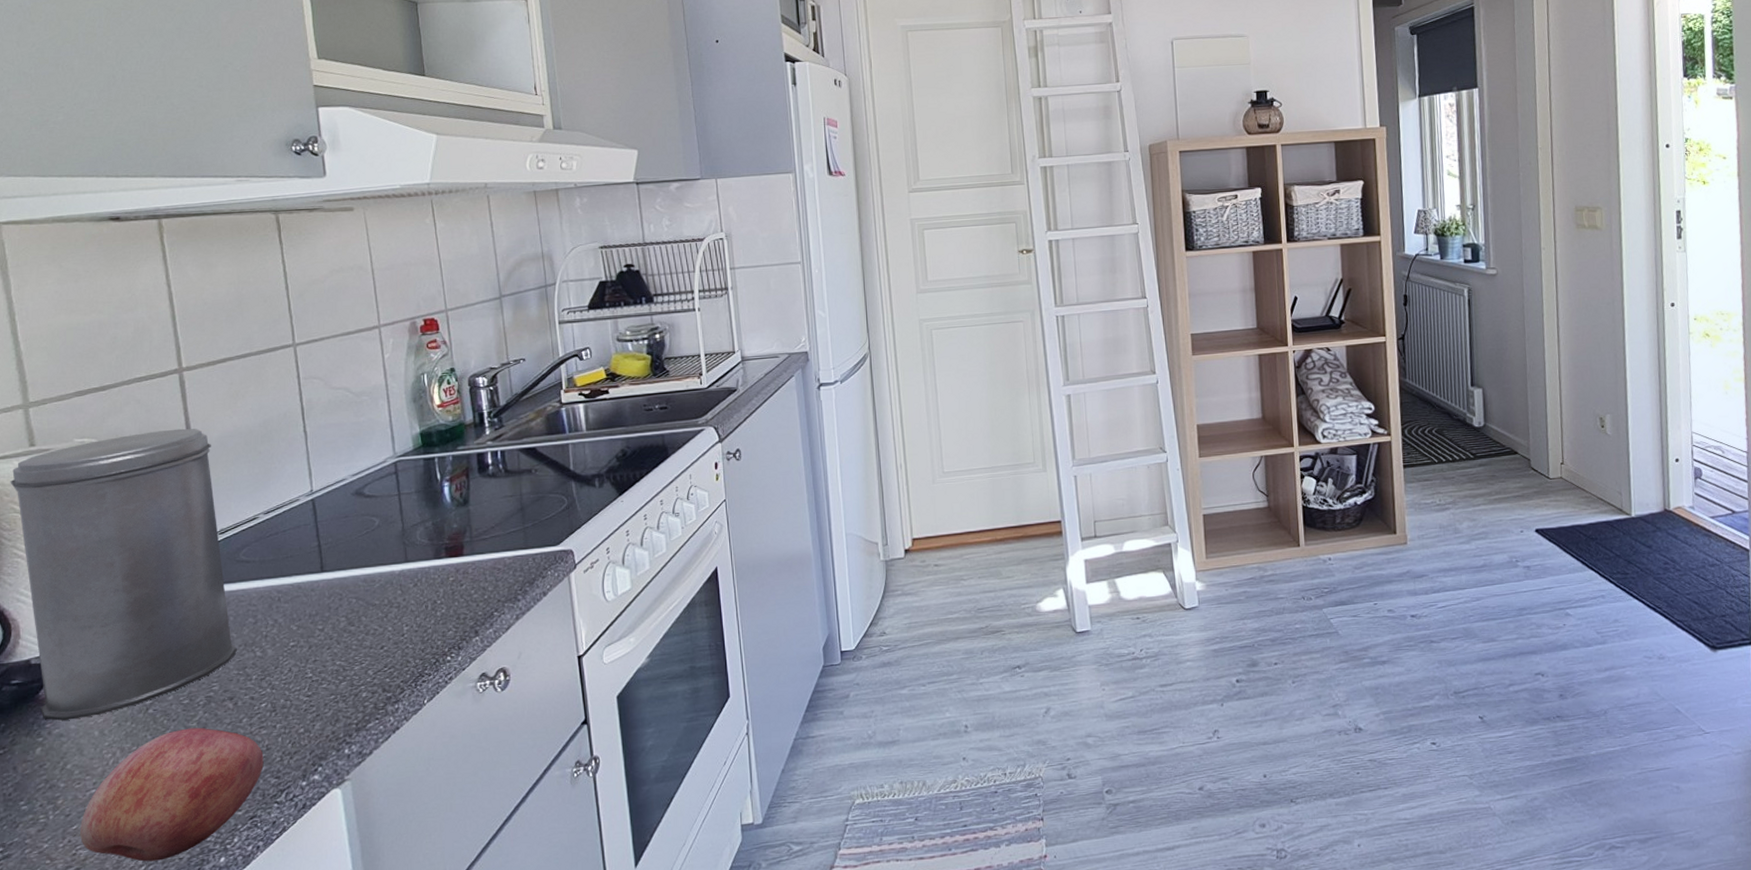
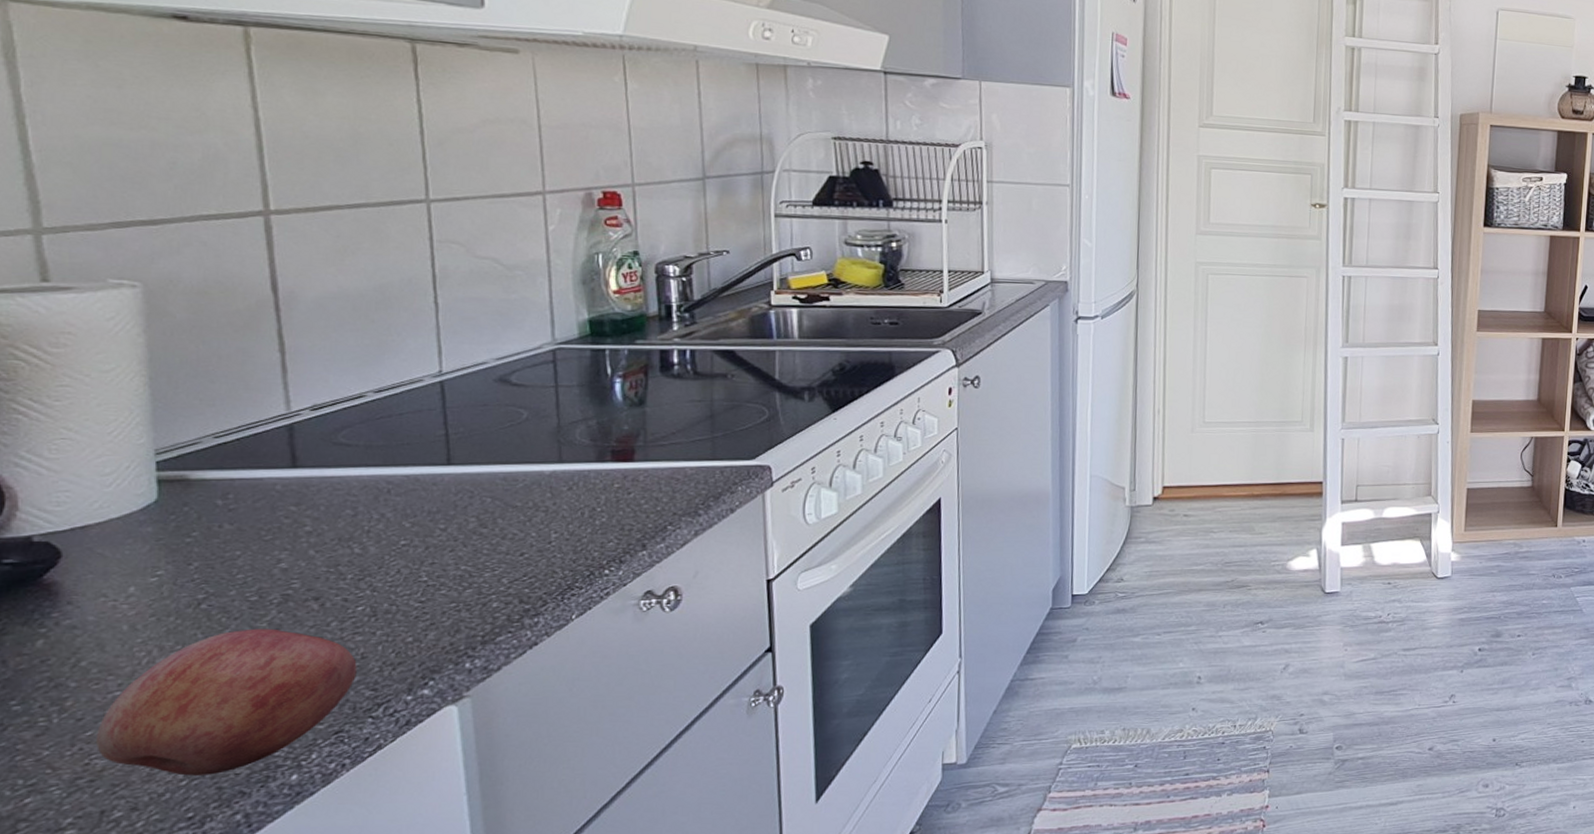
canister: present [10,428,237,721] -> none [9,281,328,610]

